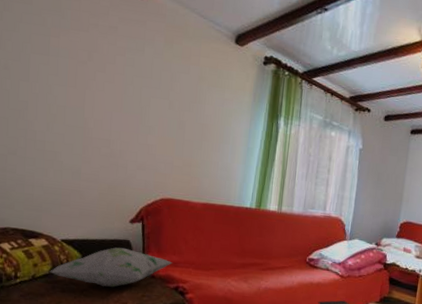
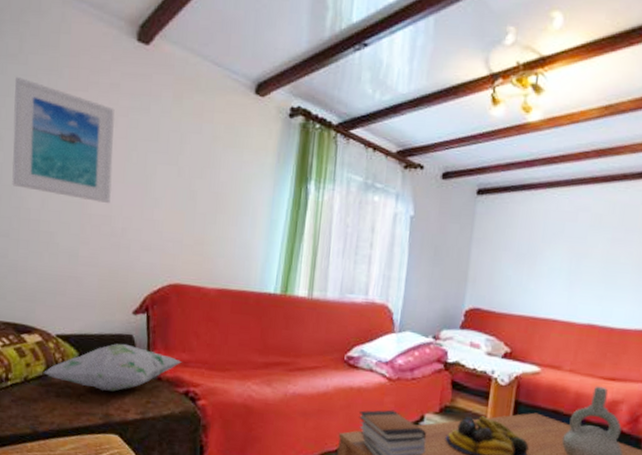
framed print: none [18,15,114,130] -> present [12,77,116,204]

